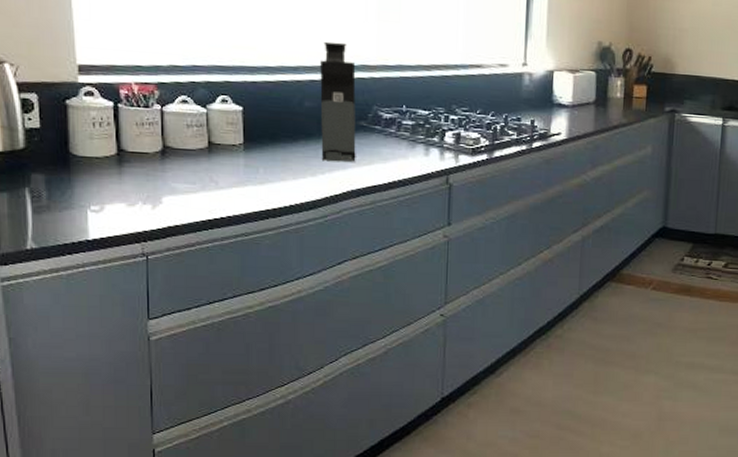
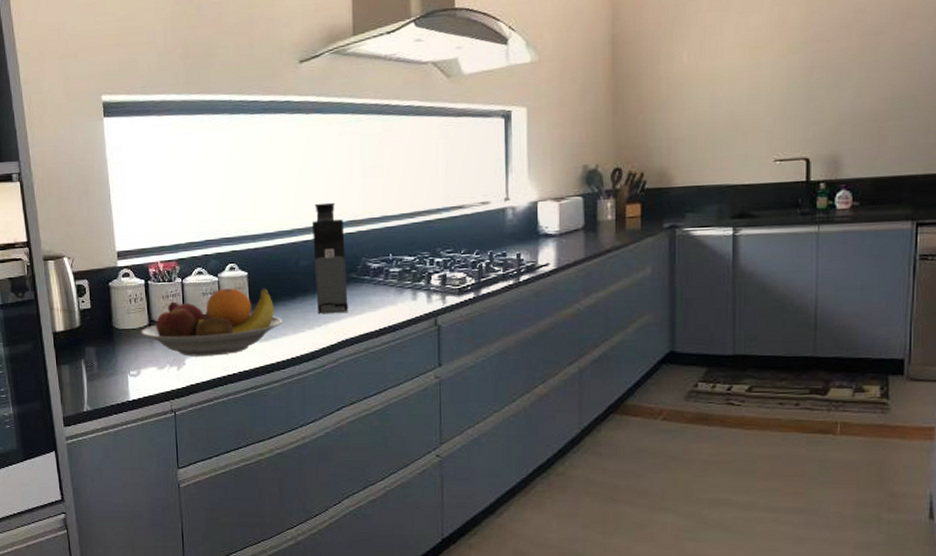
fruit bowl: none [107,121,281,196] -> present [141,287,282,356]

